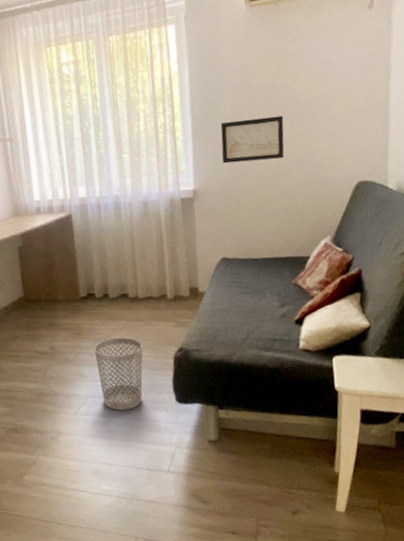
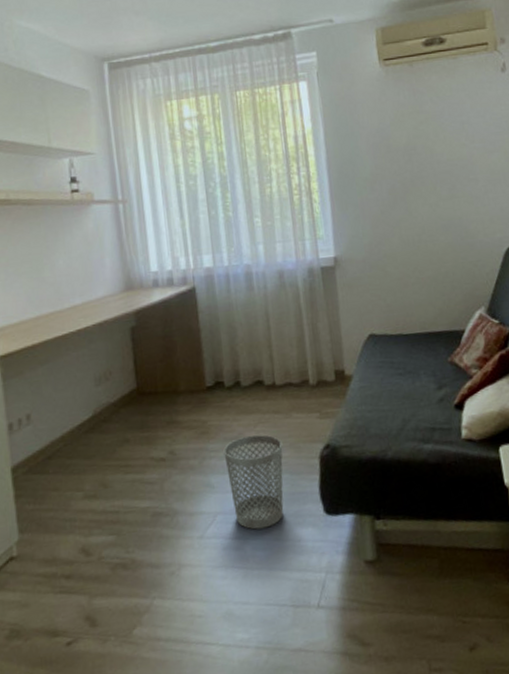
wall art: present [220,115,284,164] -> none [360,177,429,228]

